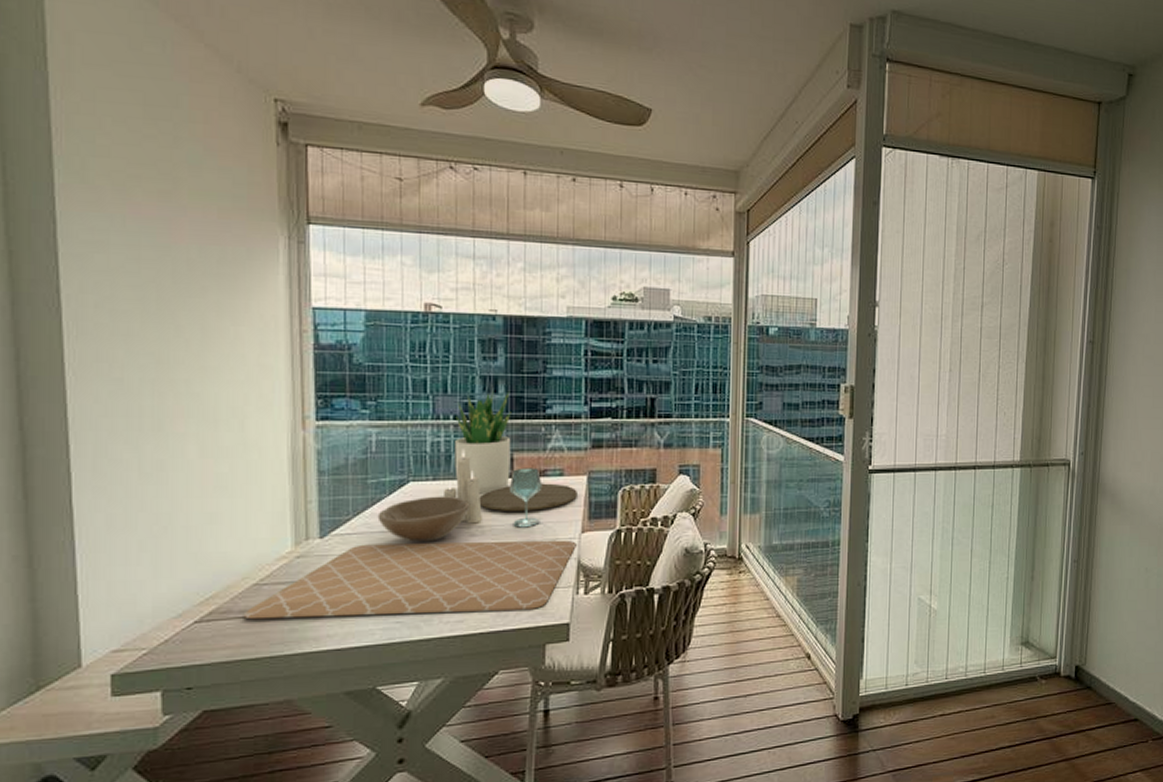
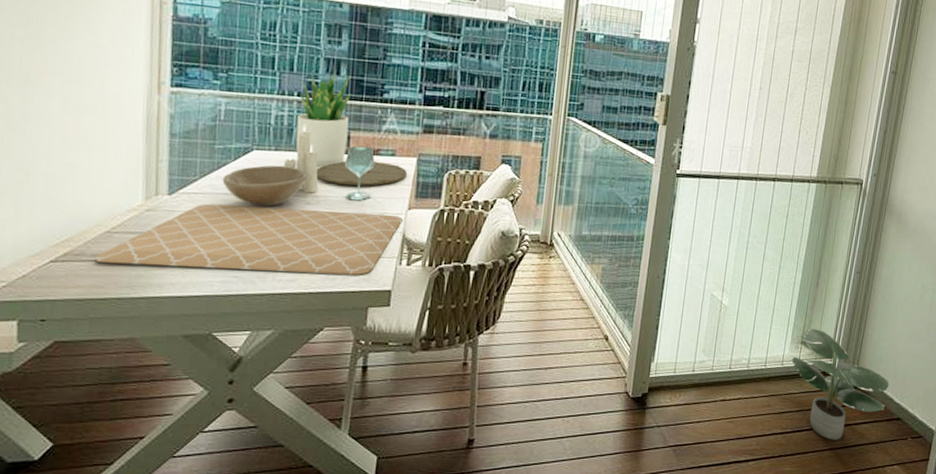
potted plant: none [1013,627,1122,750] -> present [791,329,889,440]

